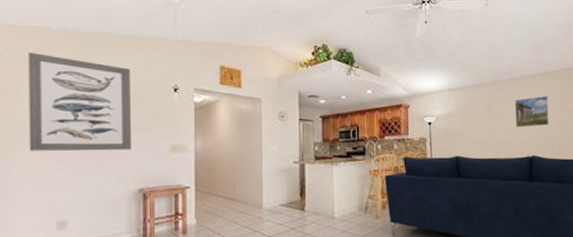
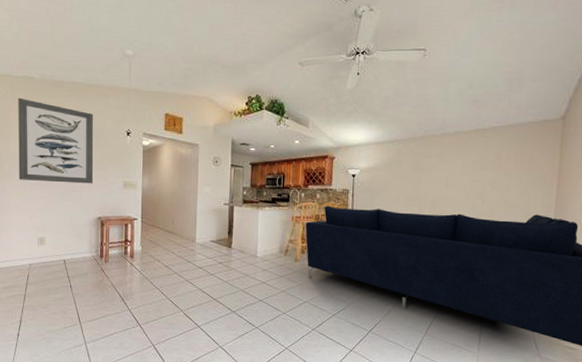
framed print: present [515,96,549,128] -> none [443,153,483,185]

